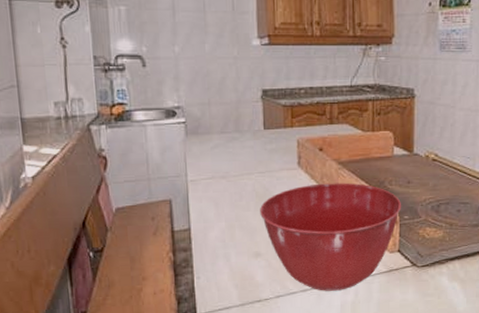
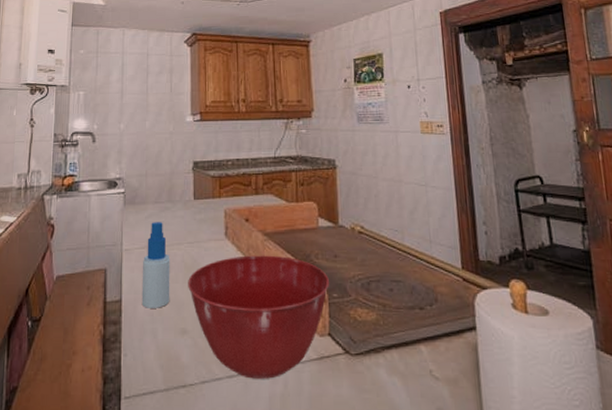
spray bottle: none [210,152,242,235] -> present [141,222,170,308]

